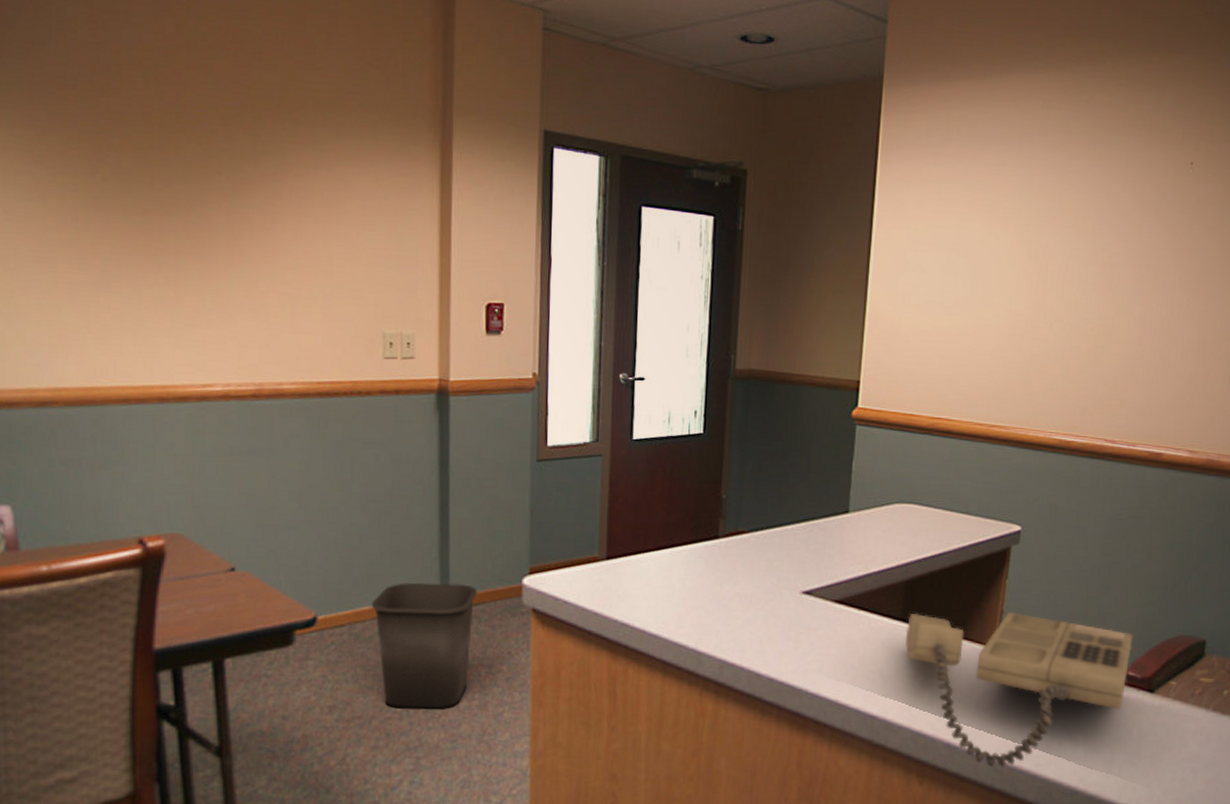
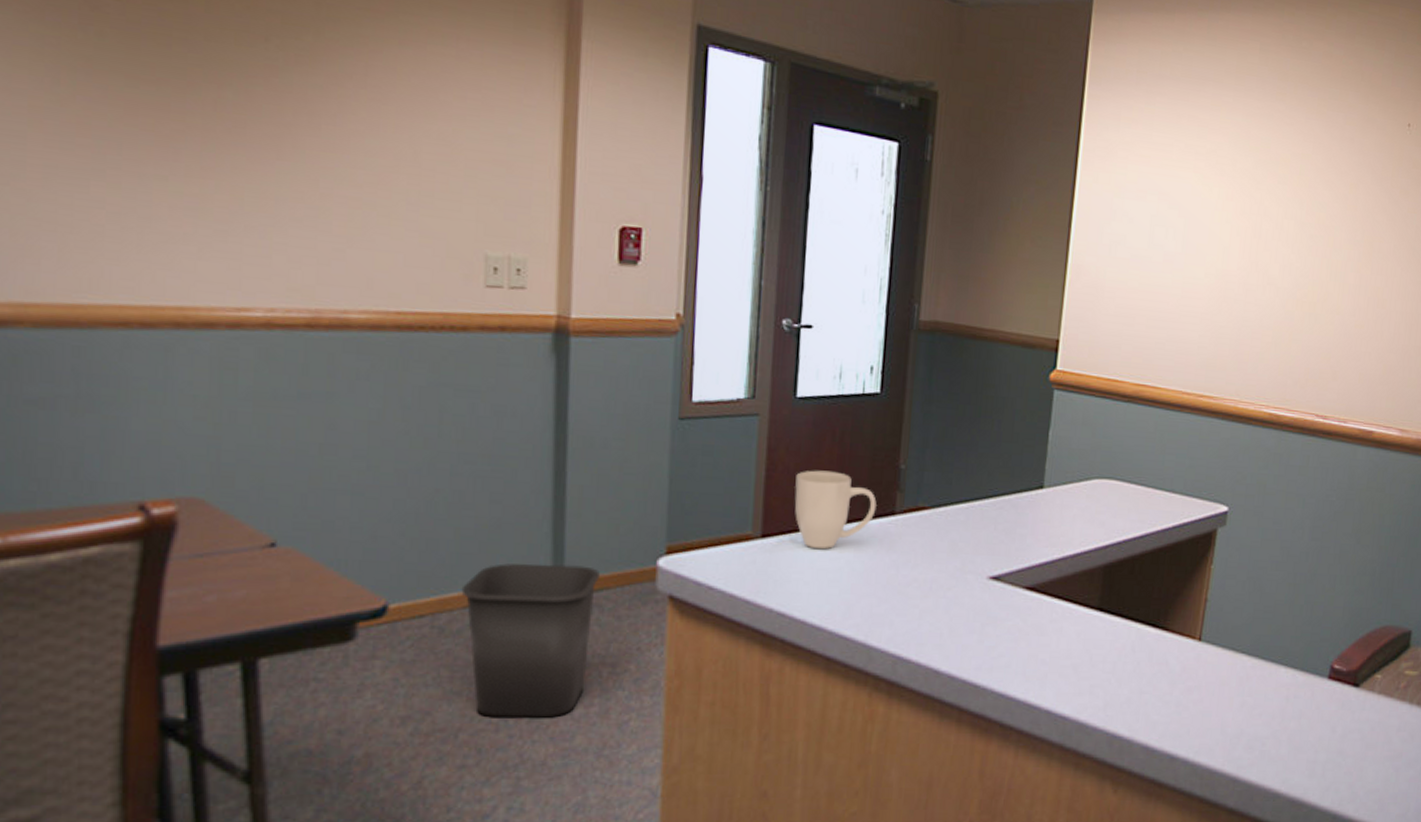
mug: none [633,501,702,569] -> present [794,470,877,550]
telephone: present [905,611,1133,767] -> none [1102,599,1340,771]

